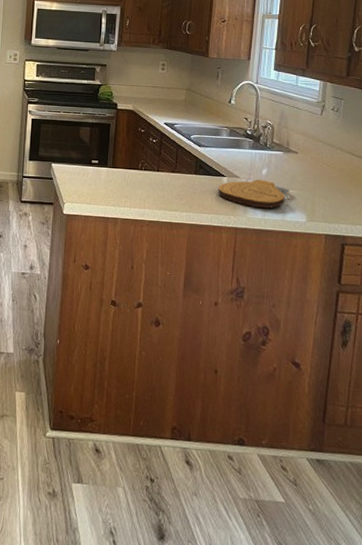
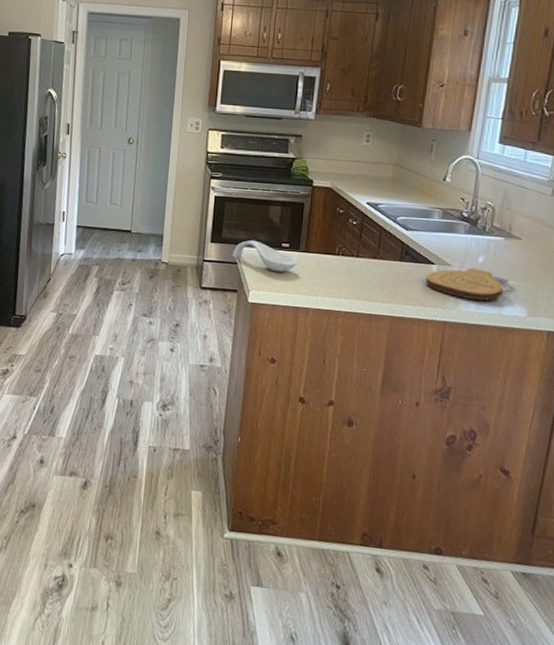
spoon rest: none [48,157,106,186] -> present [232,240,298,272]

